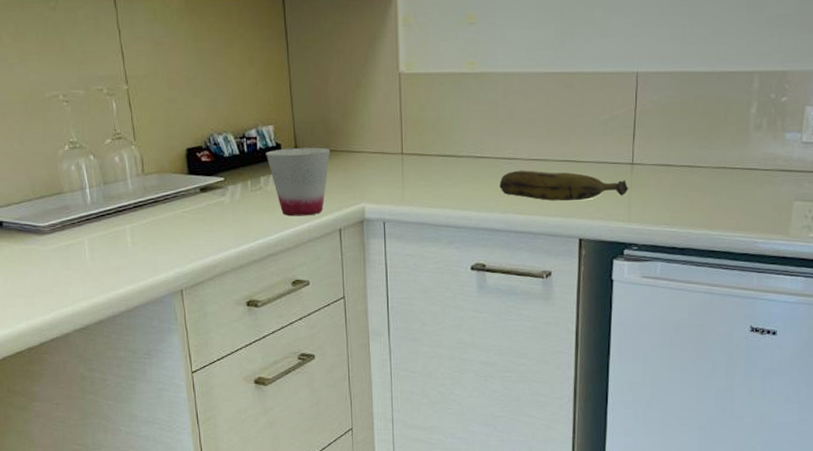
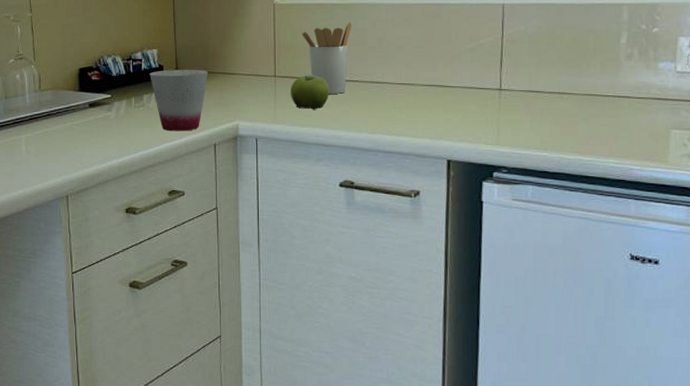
fruit: none [419,152,460,189] -> present [291,75,330,110]
utensil holder: none [430,93,482,172] -> present [302,22,352,94]
banana: present [499,170,629,201] -> none [368,93,497,124]

